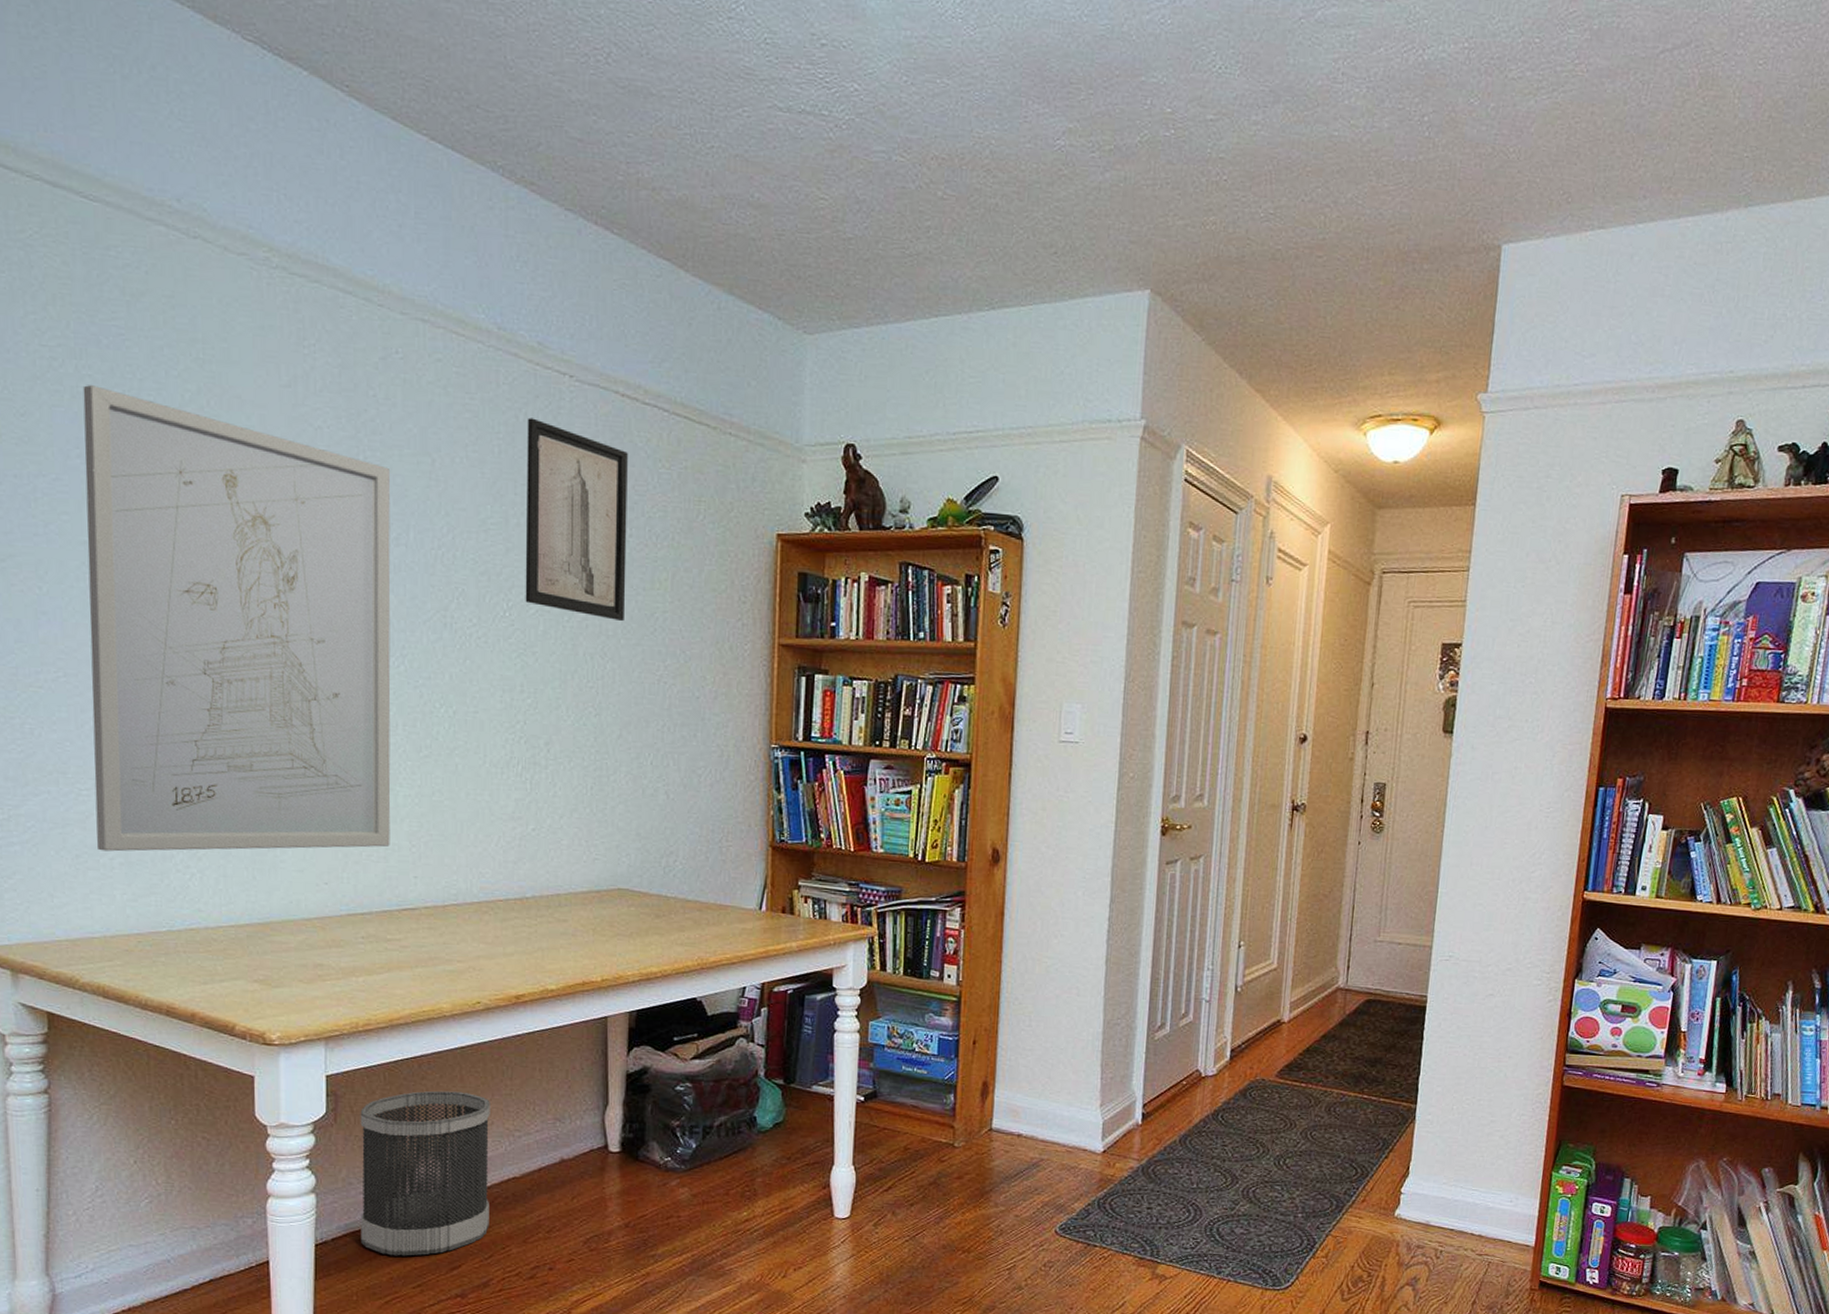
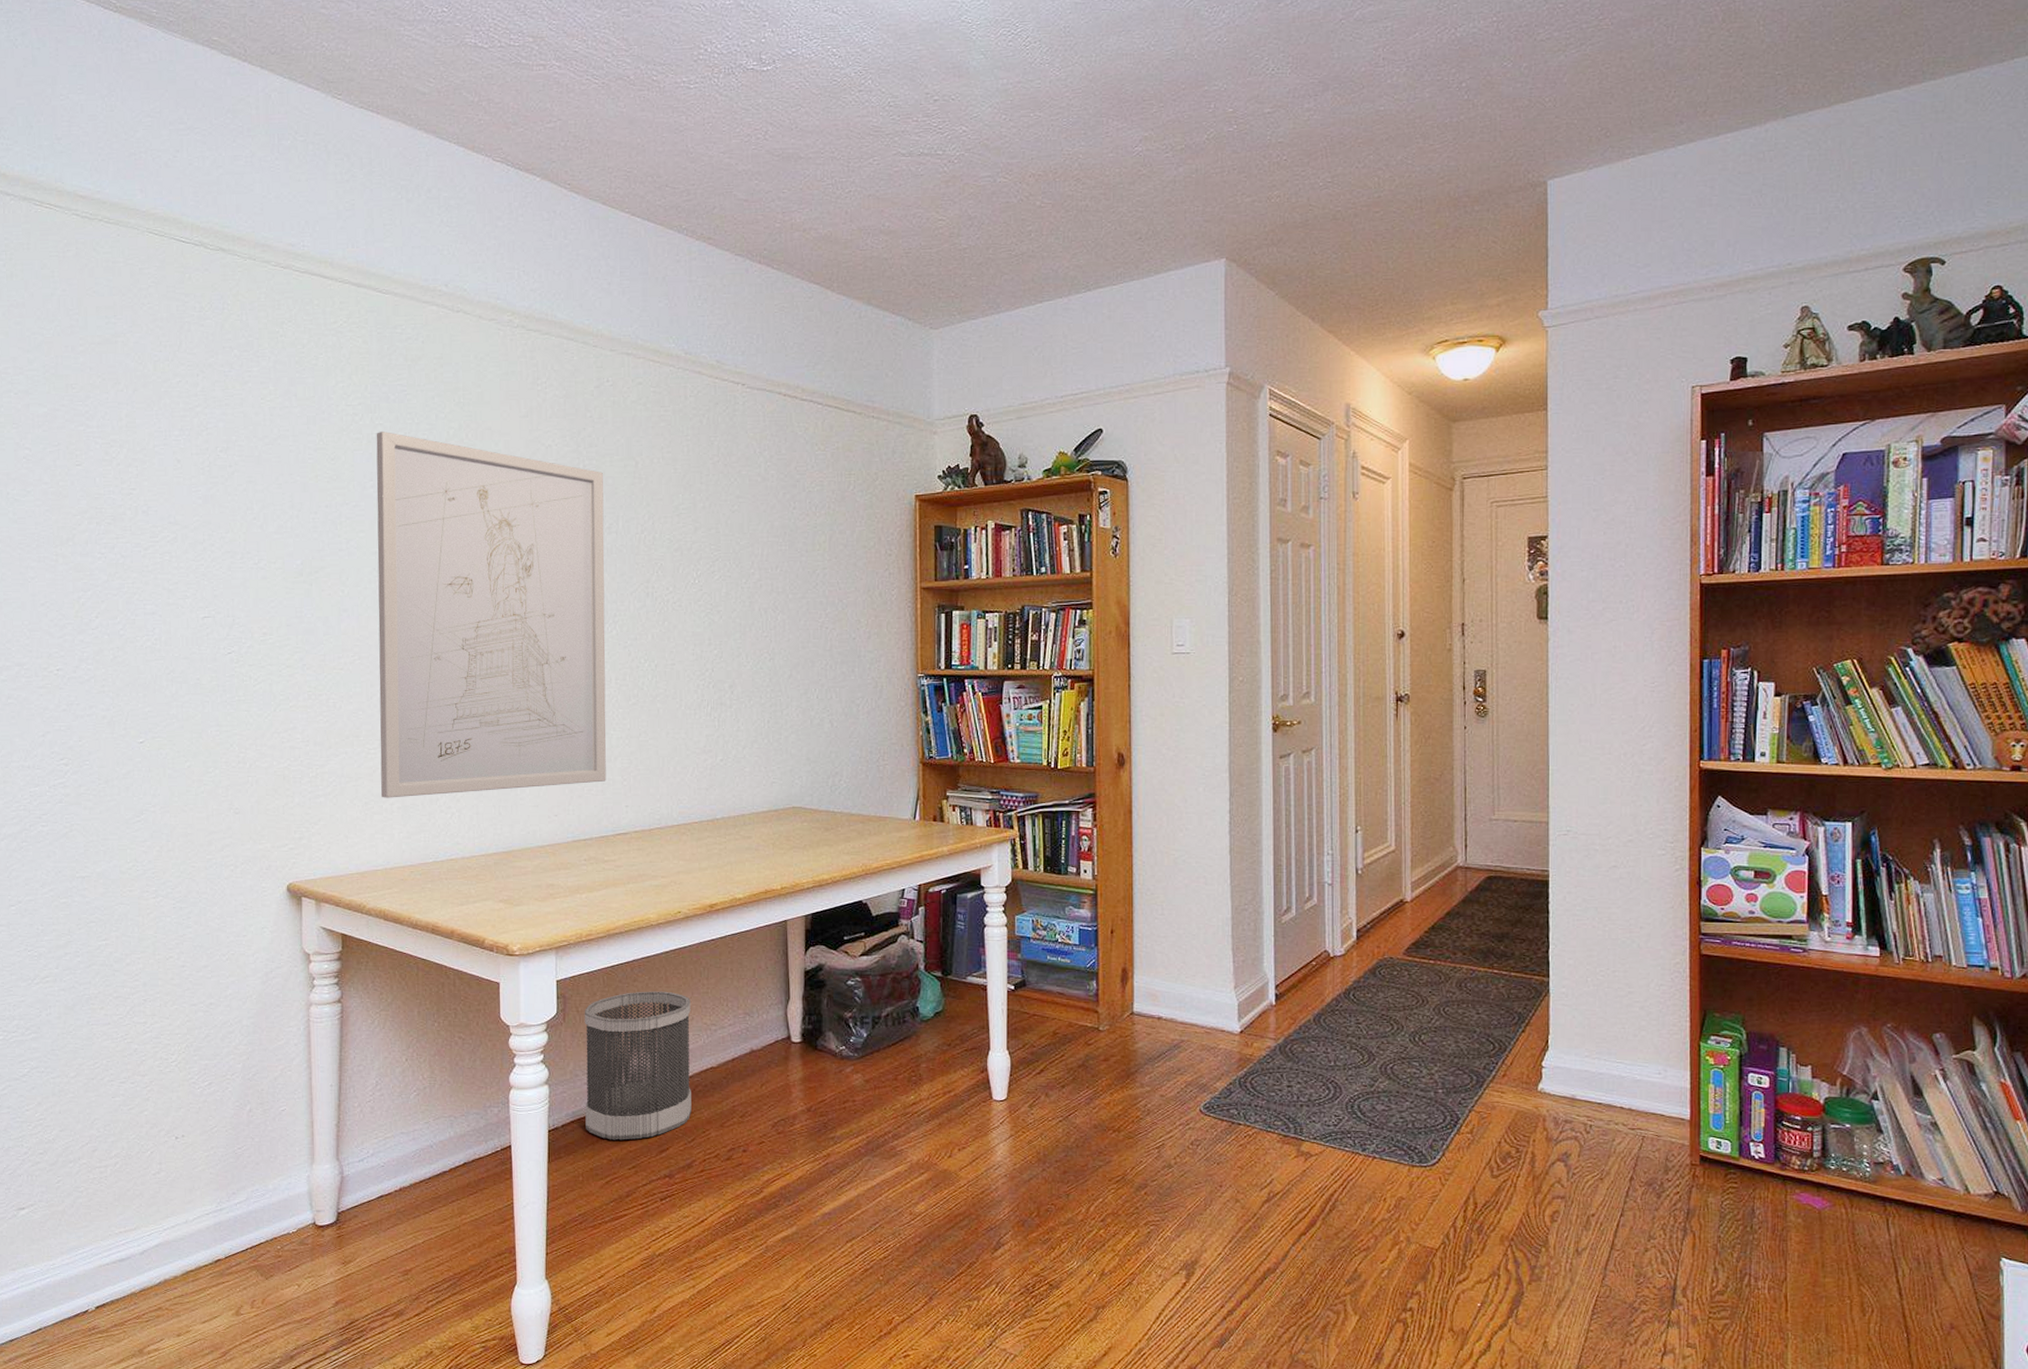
wall art: present [525,417,628,622] -> none [709,421,792,580]

